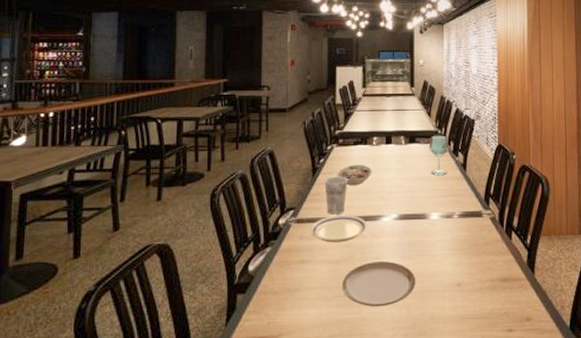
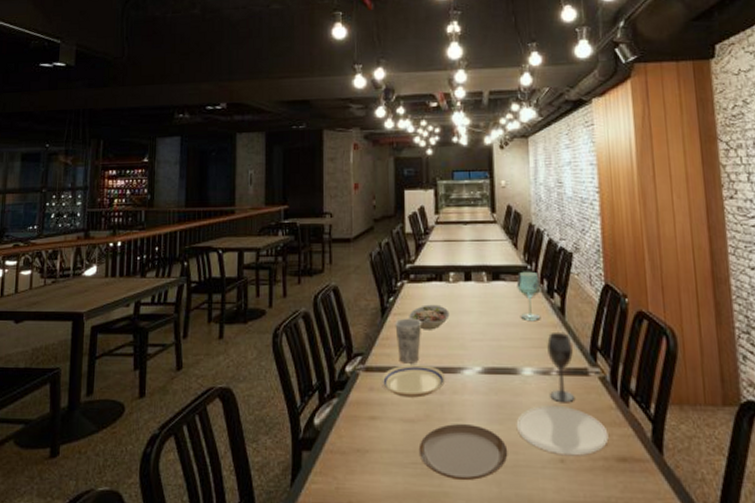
plate: none [423,242,495,281] -> present [516,406,609,456]
wine glass: none [451,183,472,240] -> present [547,331,574,403]

